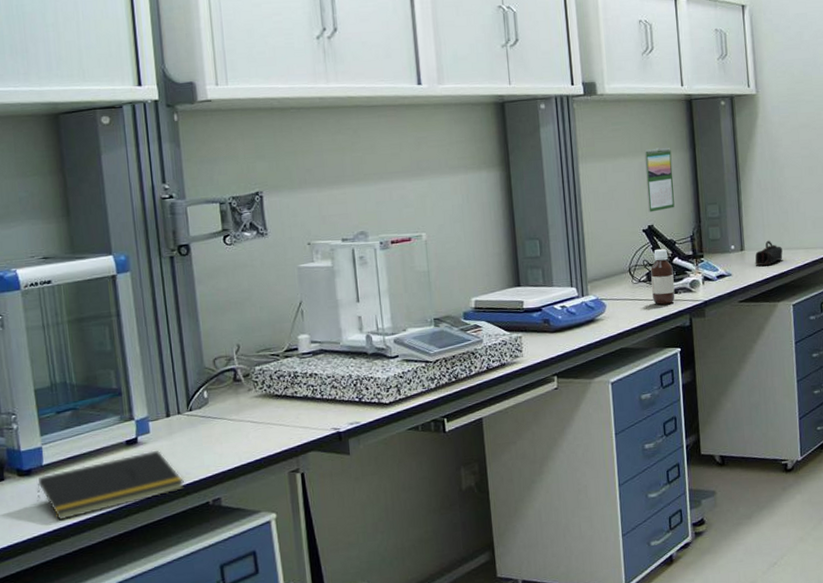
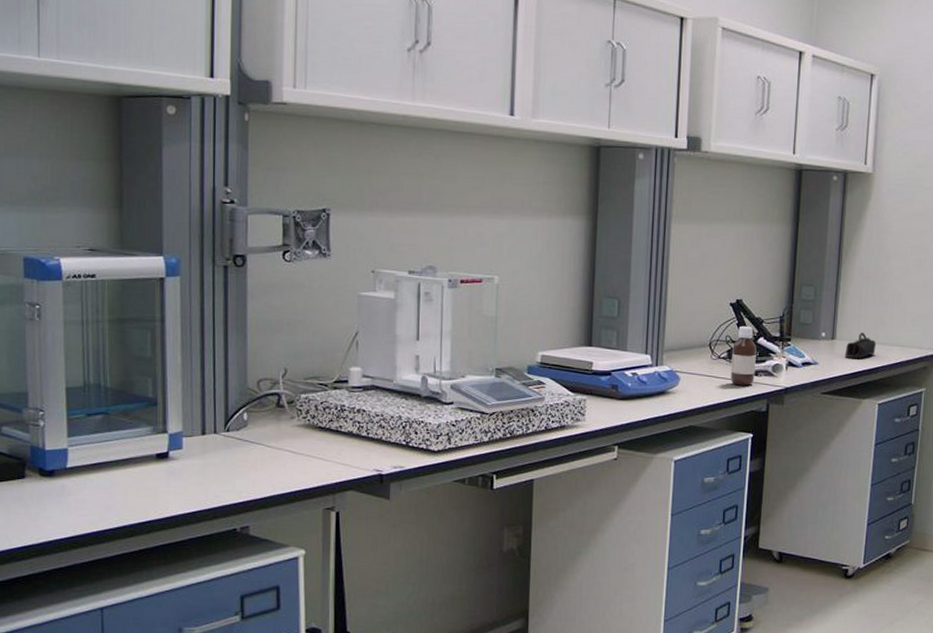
notepad: present [37,450,185,521] -> none [57,467,213,528]
calendar: present [644,147,675,213] -> none [738,217,772,286]

